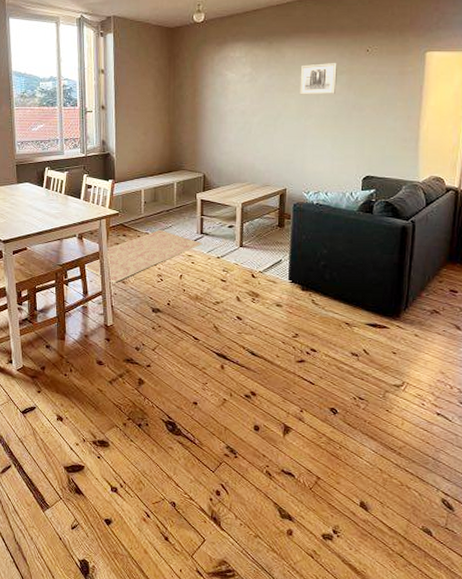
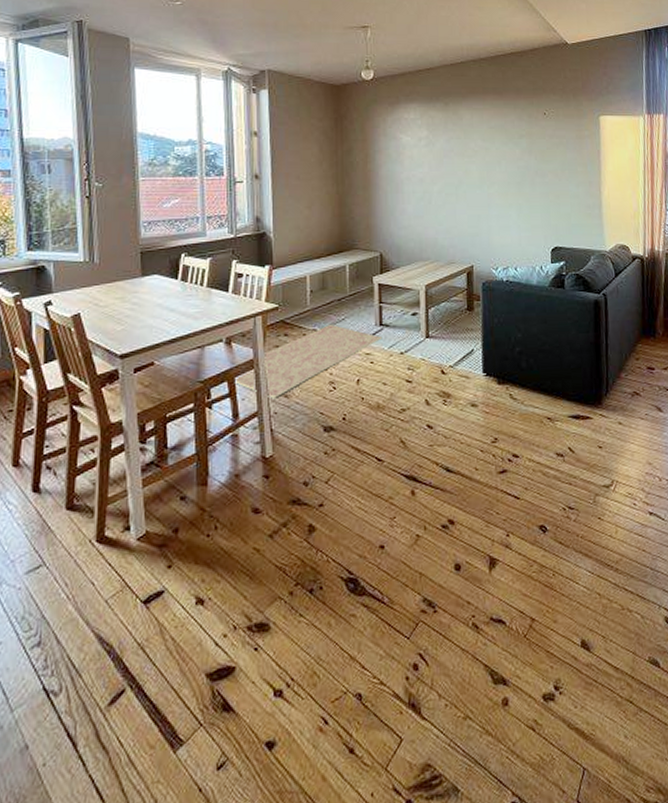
wall art: present [300,63,337,95] -> none [479,126,517,161]

